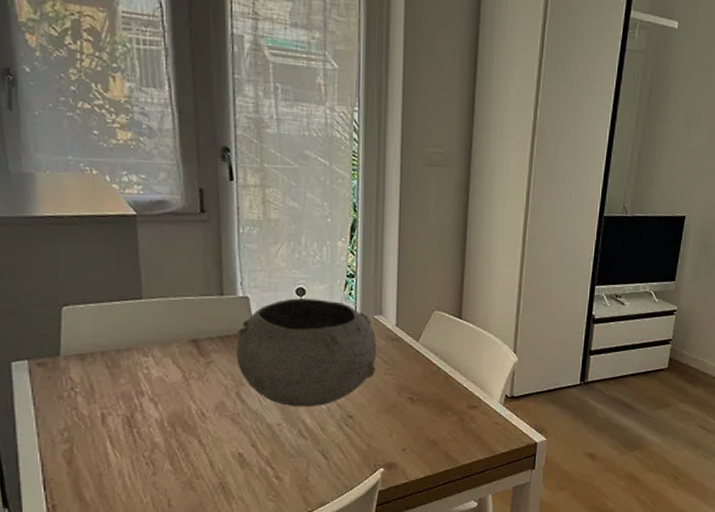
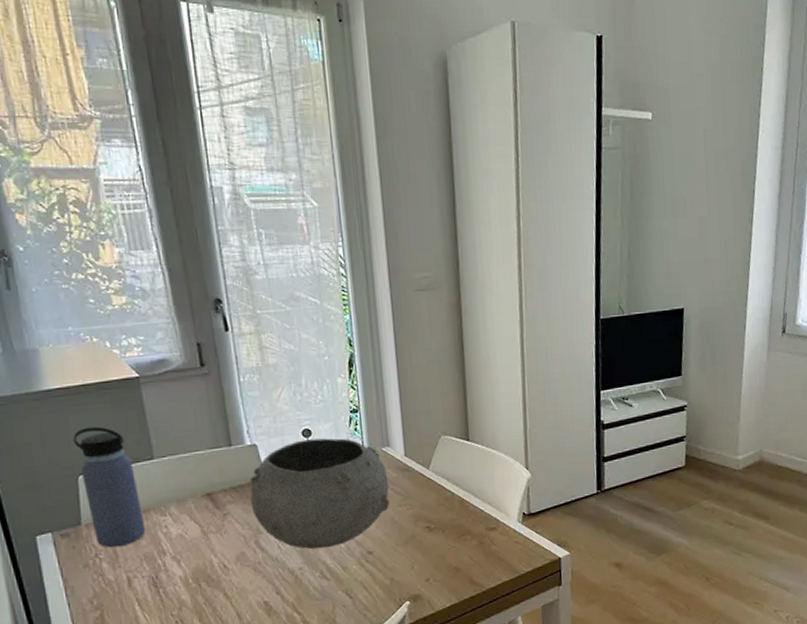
water bottle: none [61,259,125,383] -> present [73,426,145,548]

